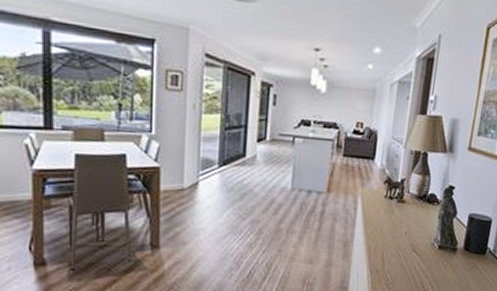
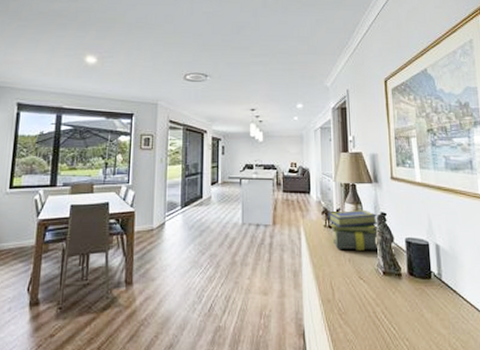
stack of books: none [390,181,446,225] -> present [328,209,380,251]

